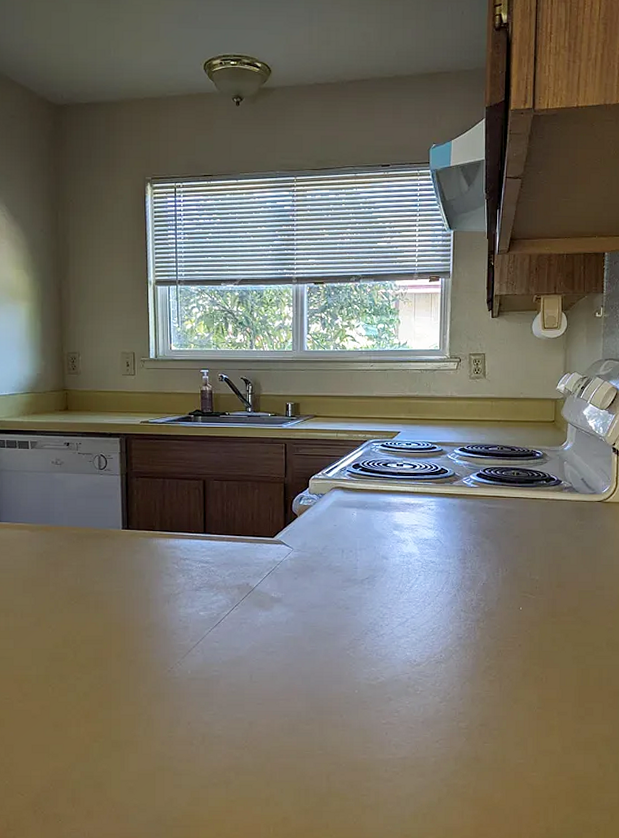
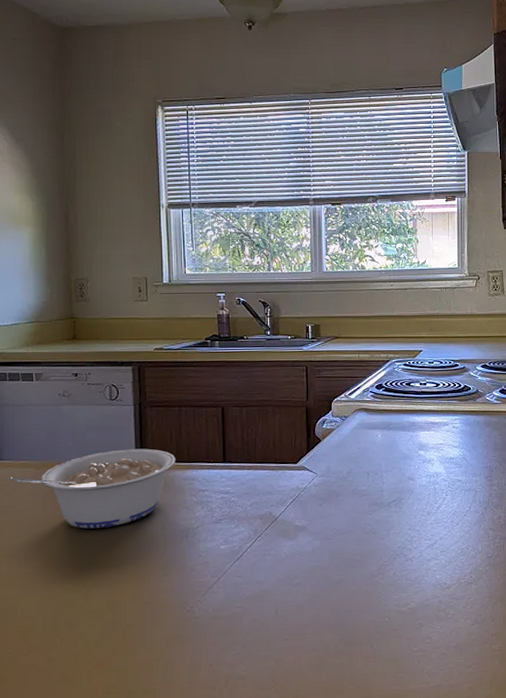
legume: none [7,516,159,589] -> present [10,448,176,529]

